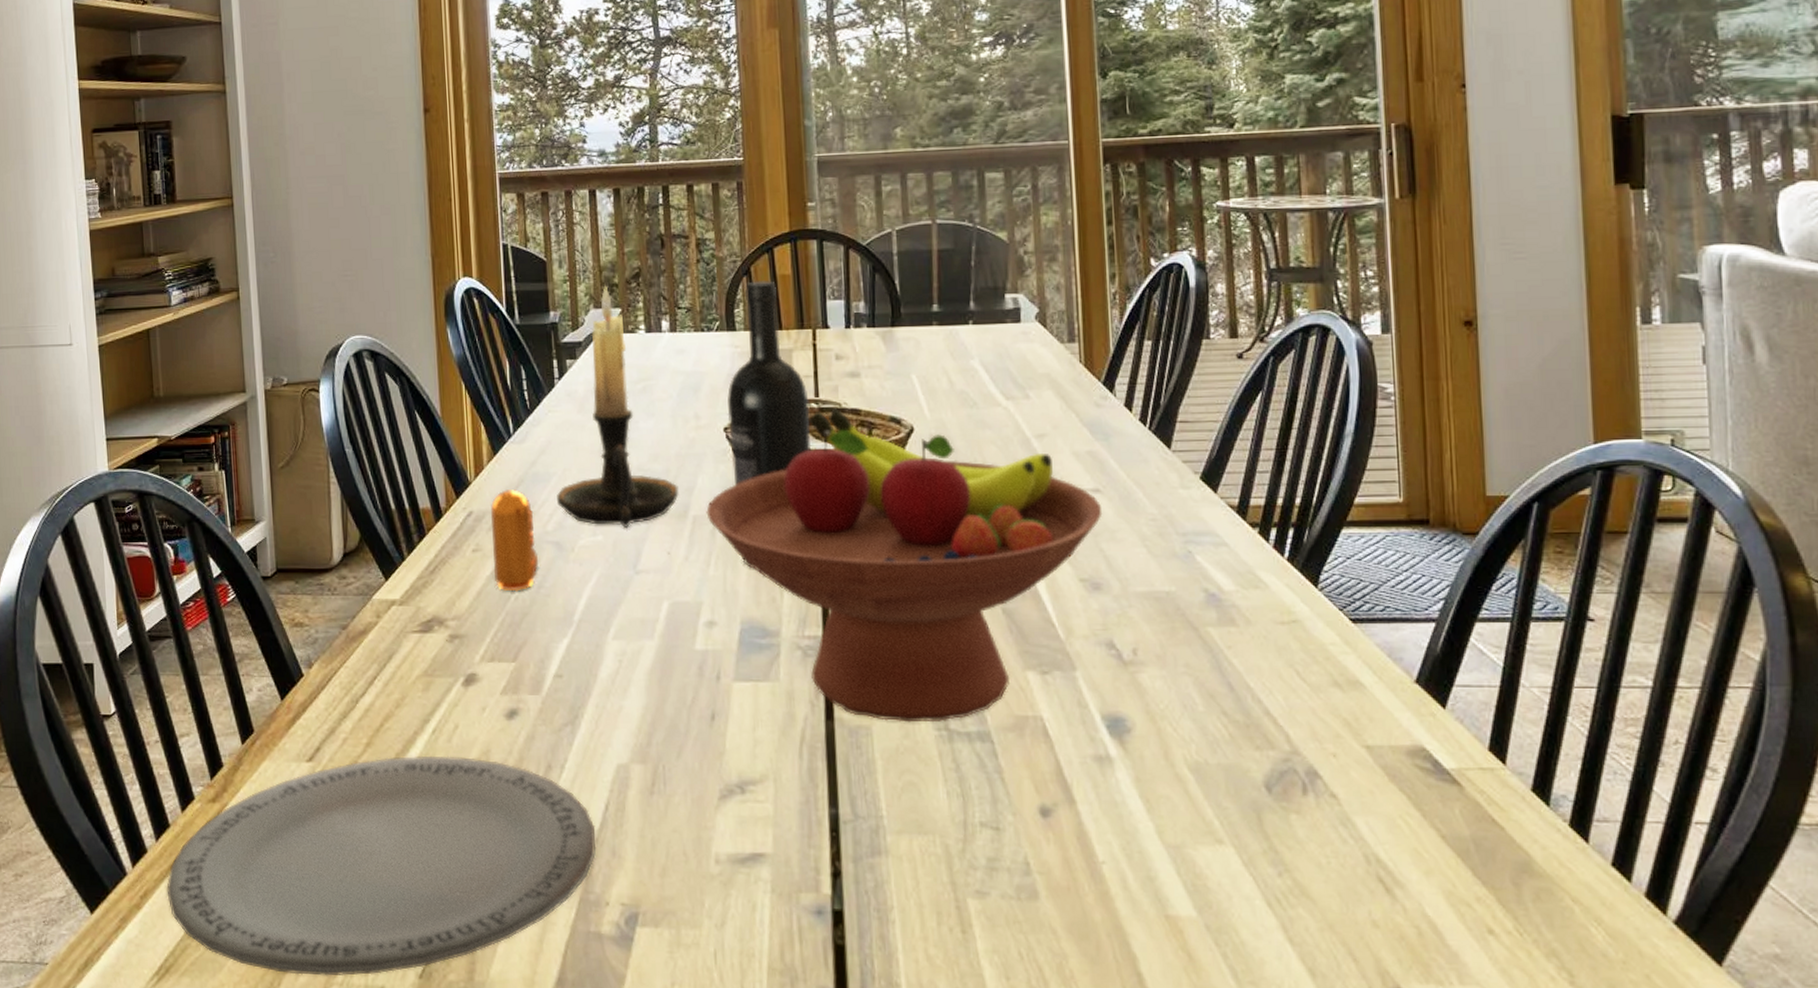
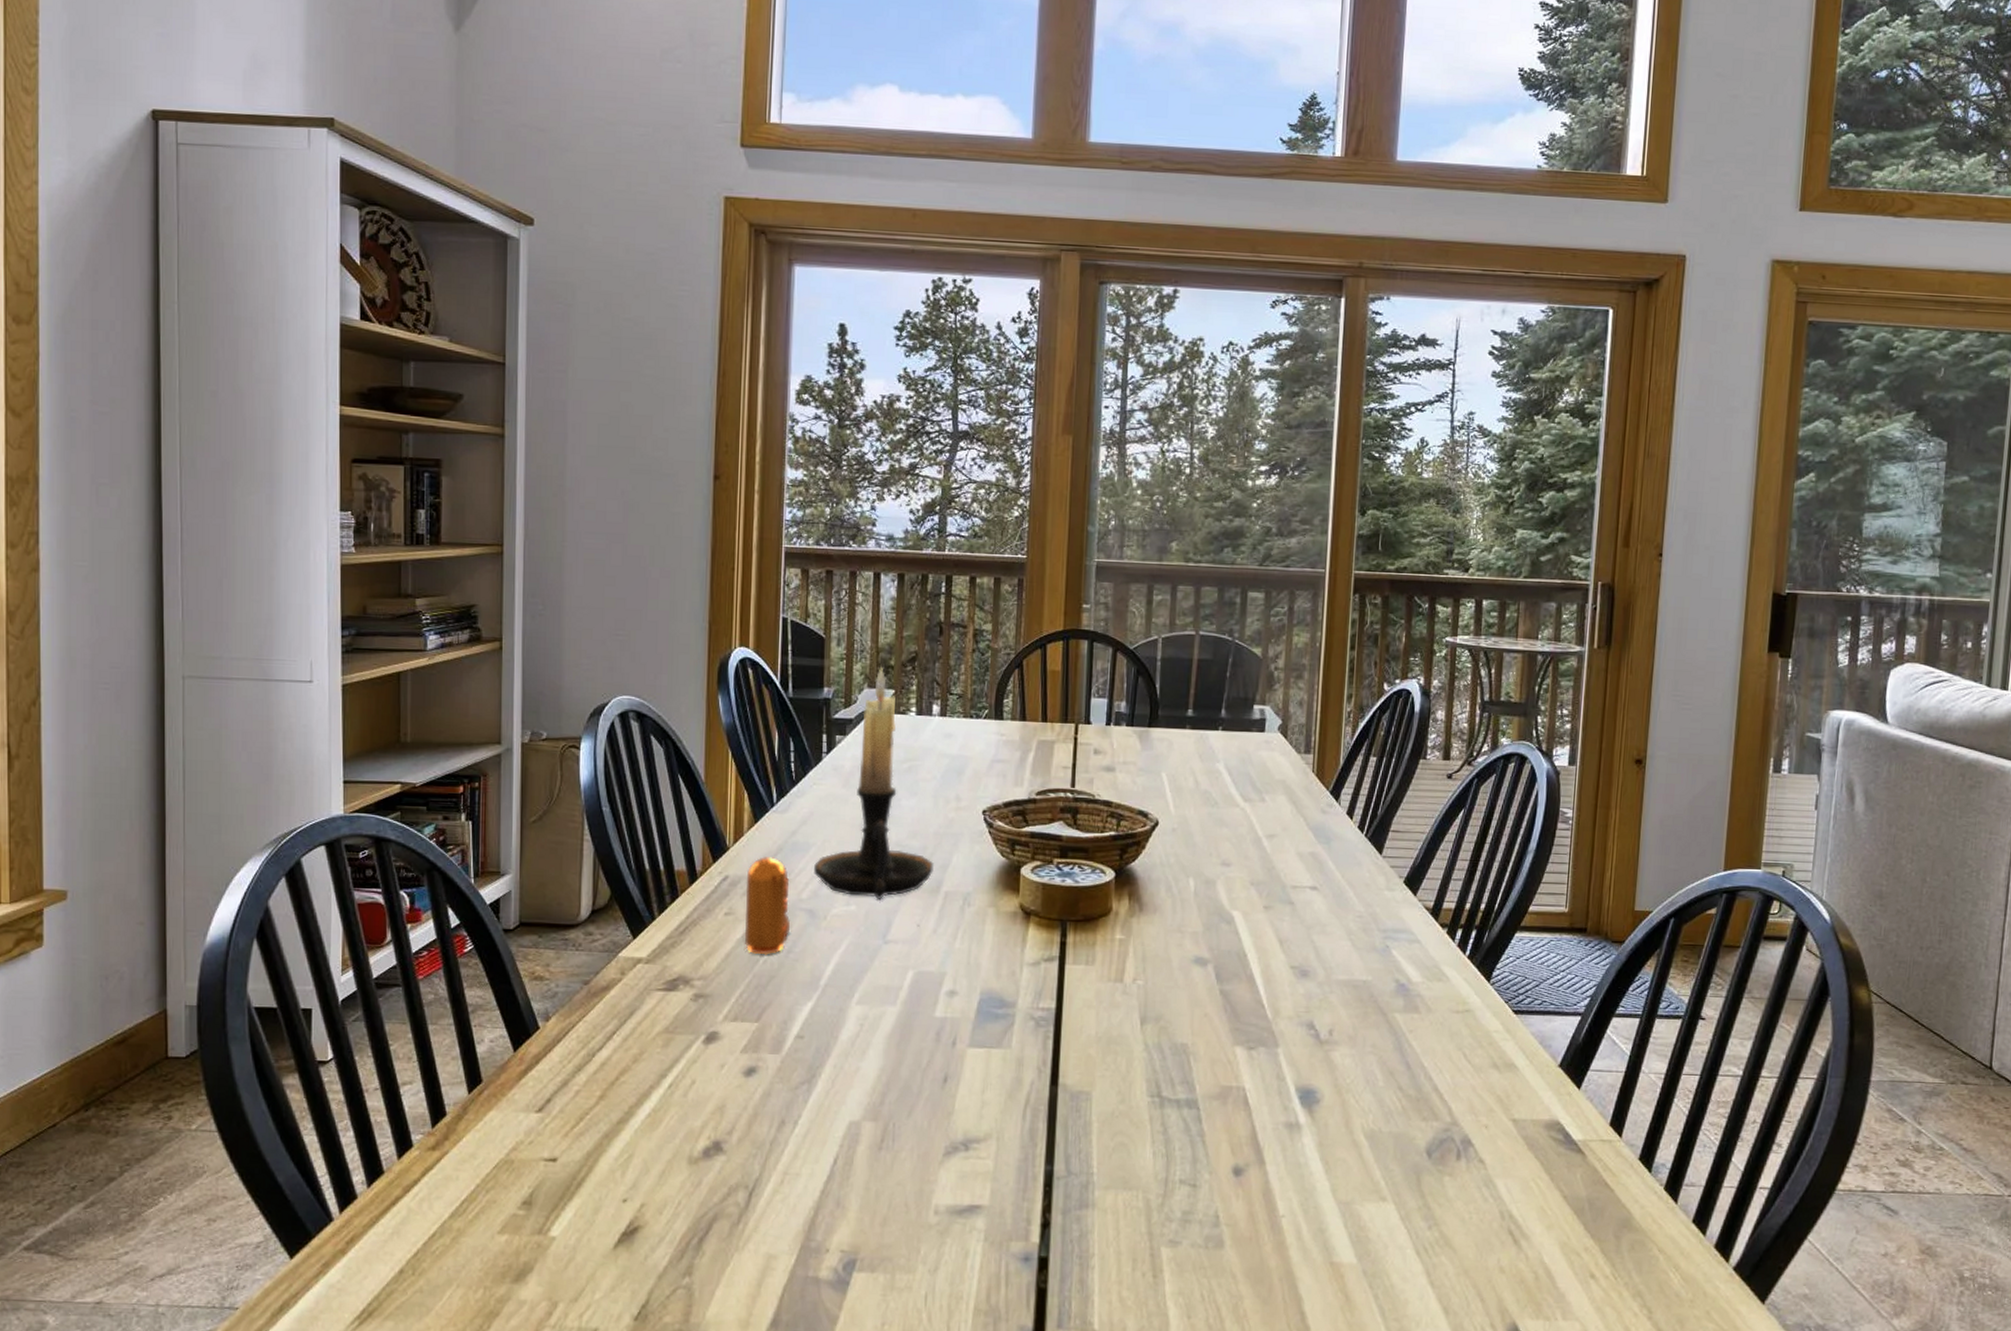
plate: present [166,755,597,976] -> none [375,1109,823,1319]
fruit bowl: present [706,408,1103,722] -> none [958,799,1317,1089]
wine bottle: present [727,281,812,569] -> none [986,674,1066,944]

